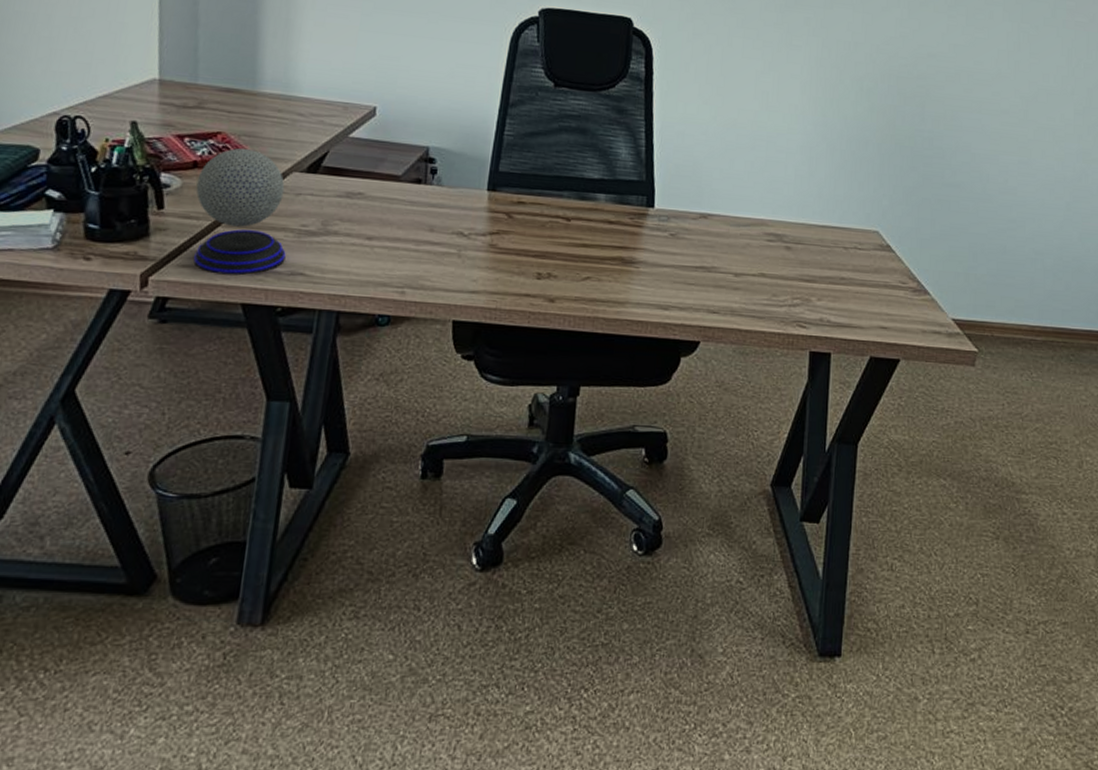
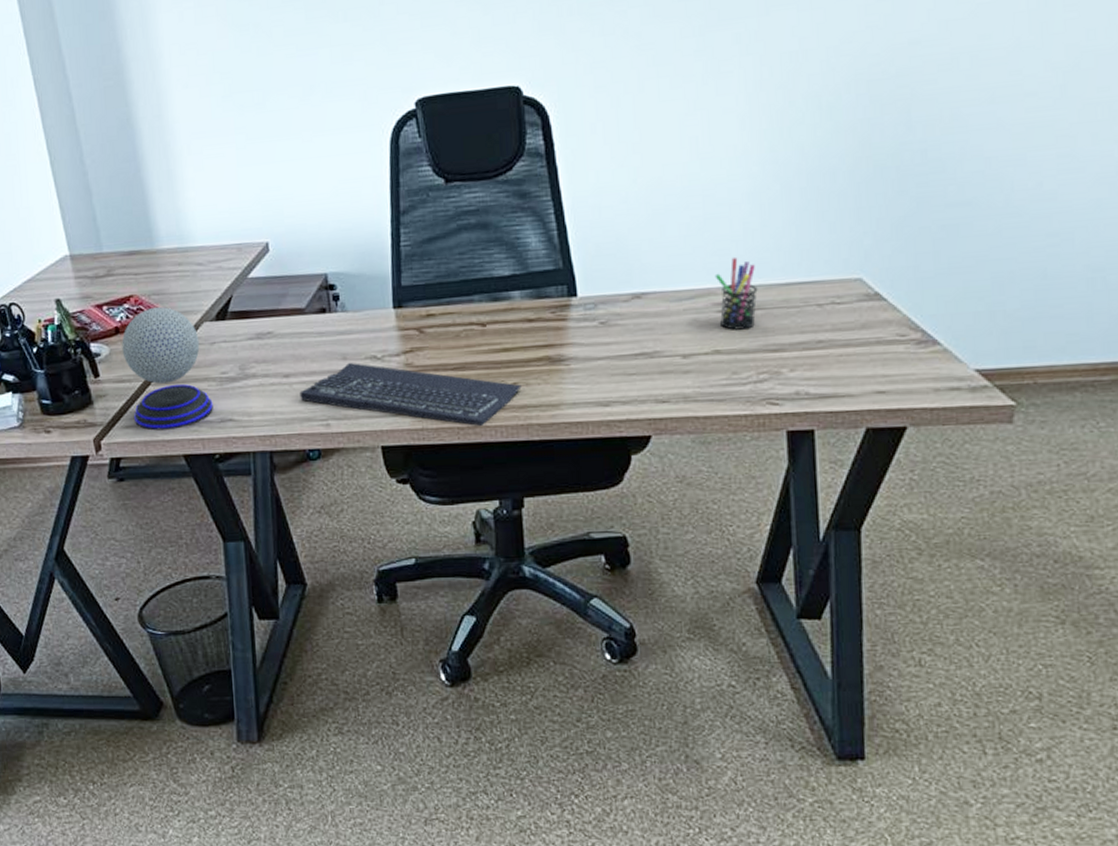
keyboard: none [379,235,594,314] -> present [299,363,522,427]
pen holder: none [768,196,800,259] -> present [715,256,758,330]

